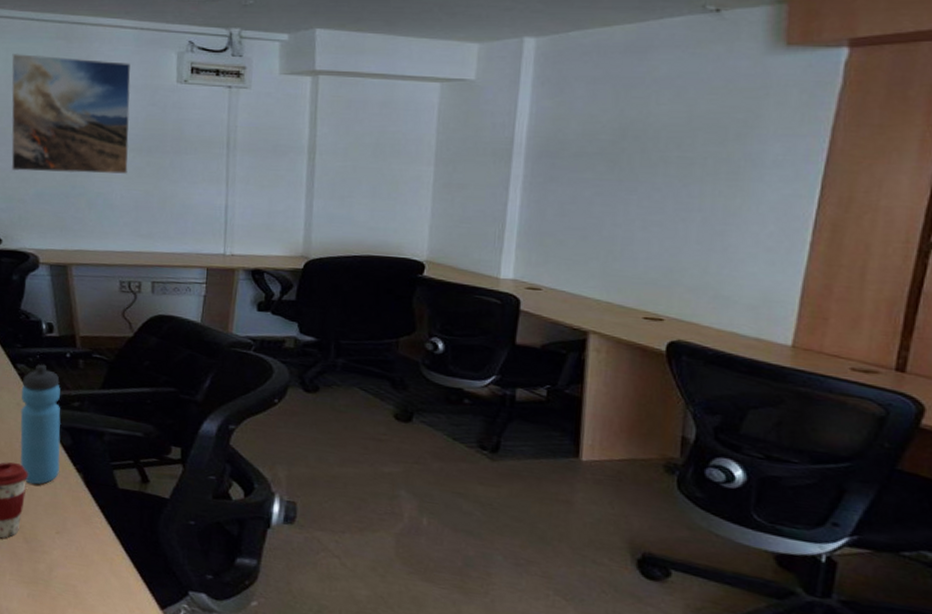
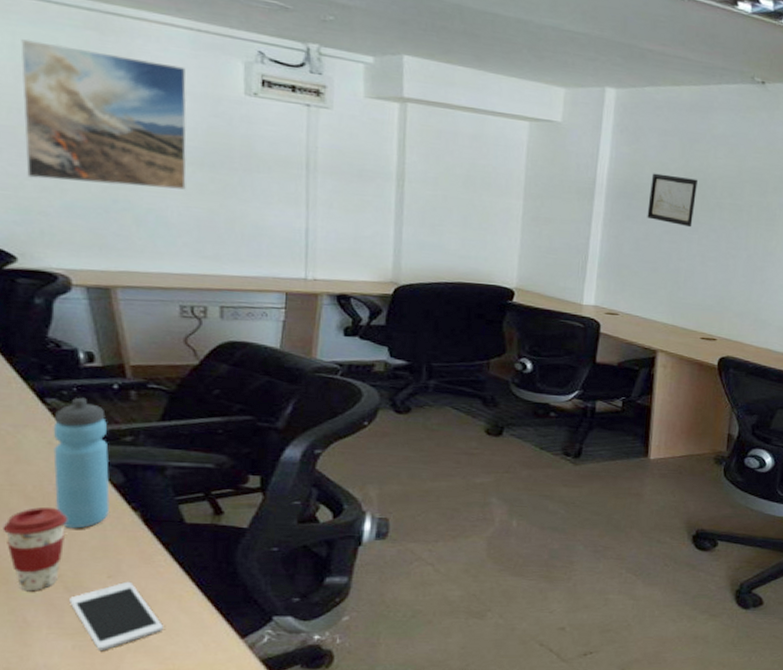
cell phone: none [27,539,97,603] -> present [69,581,163,652]
wall art: none [574,127,635,187] -> present [647,173,698,228]

